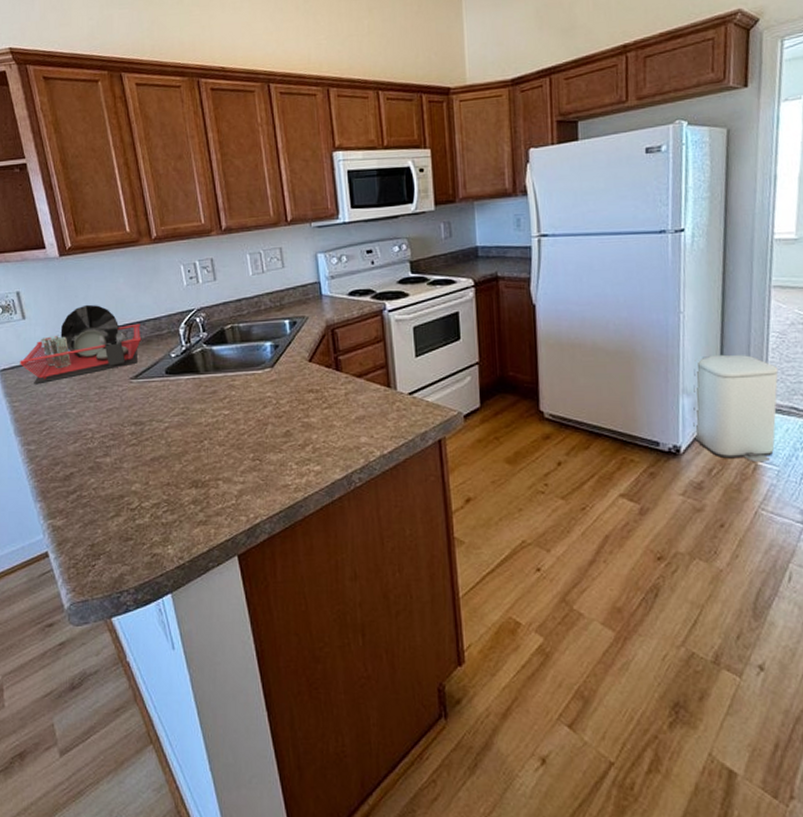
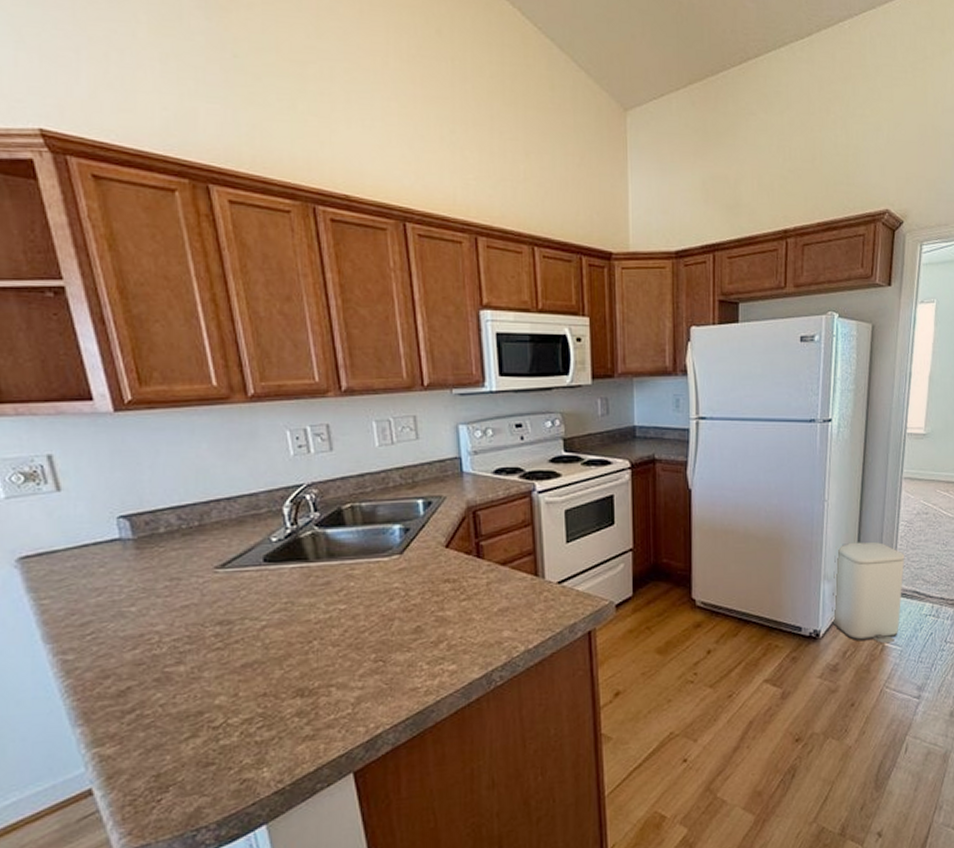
dish rack: present [20,304,142,385] -> none [51,474,232,576]

